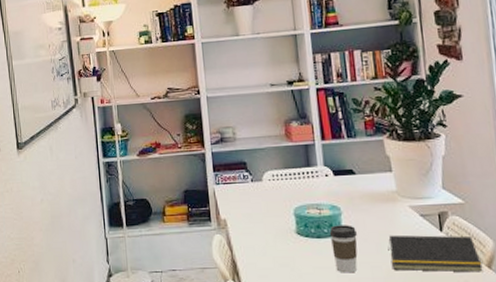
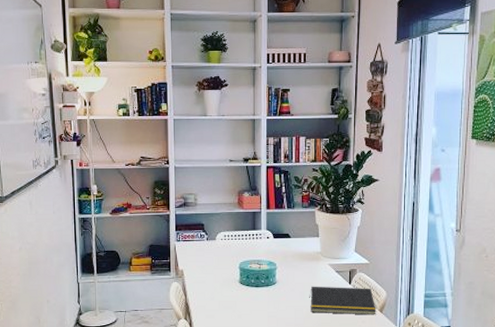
coffee cup: present [329,225,358,273] -> none [265,277,287,315]

